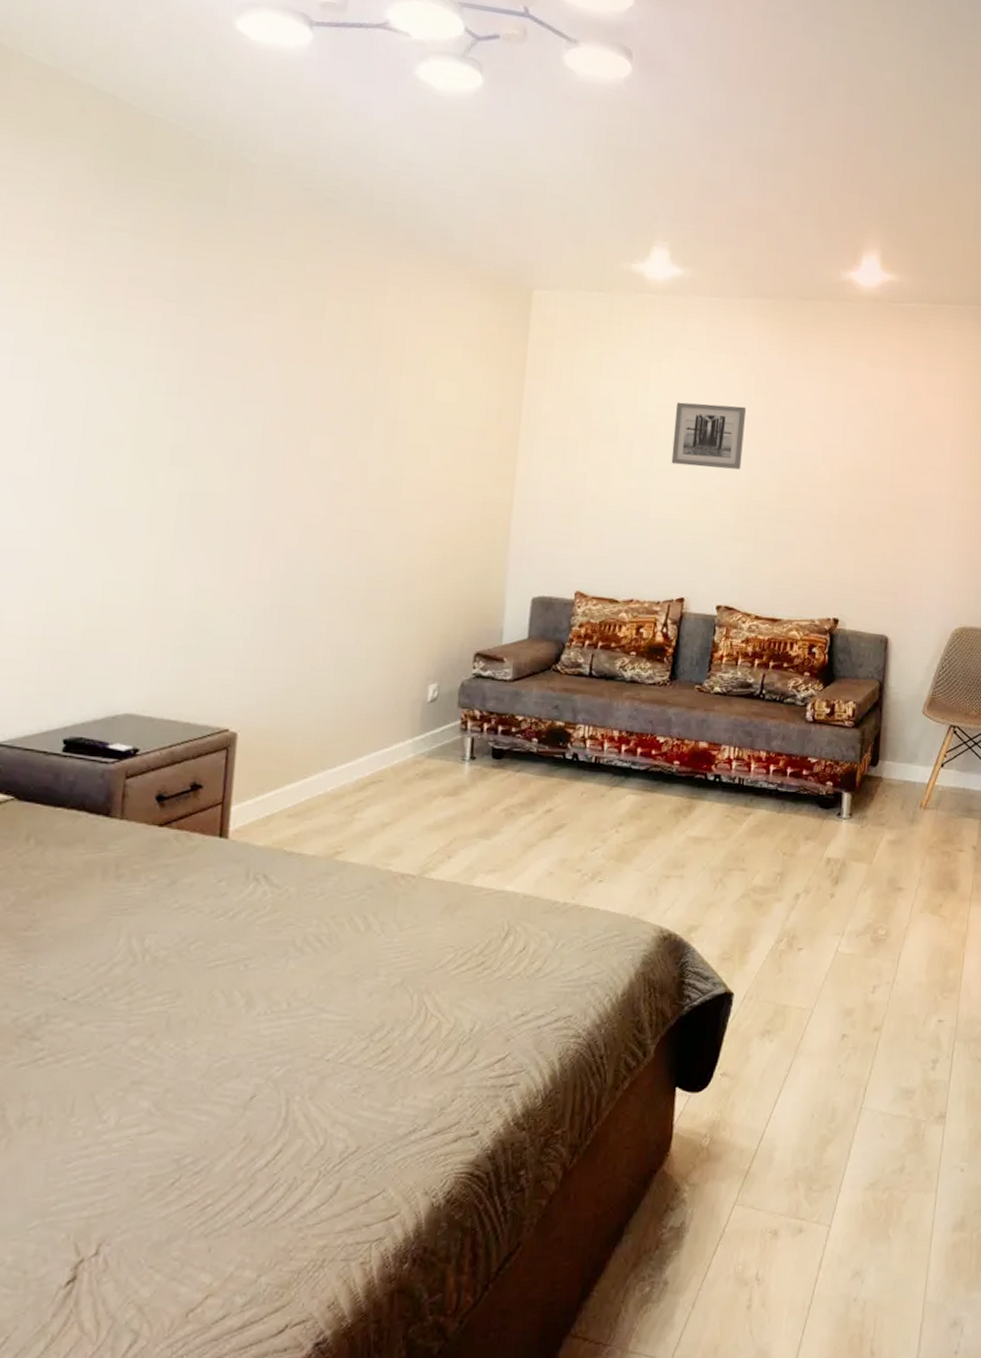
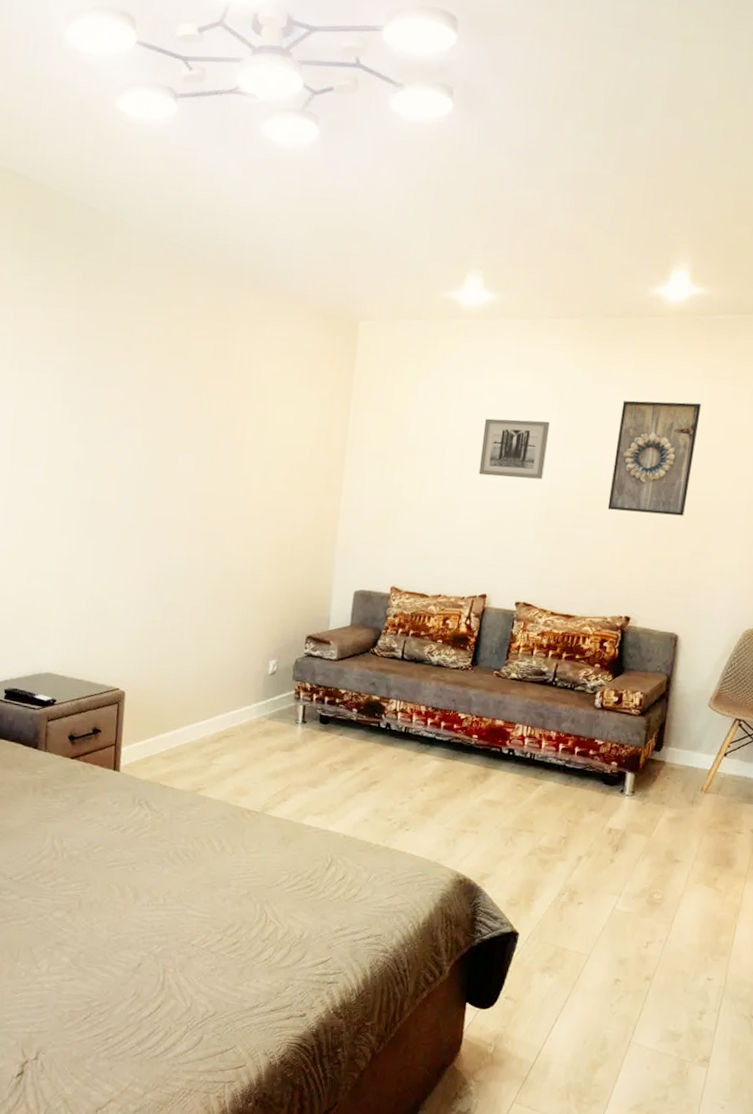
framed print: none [810,387,898,510] -> present [607,400,701,516]

